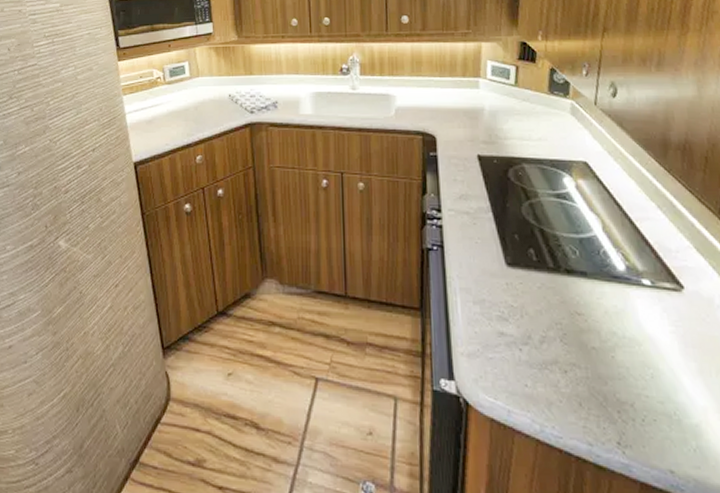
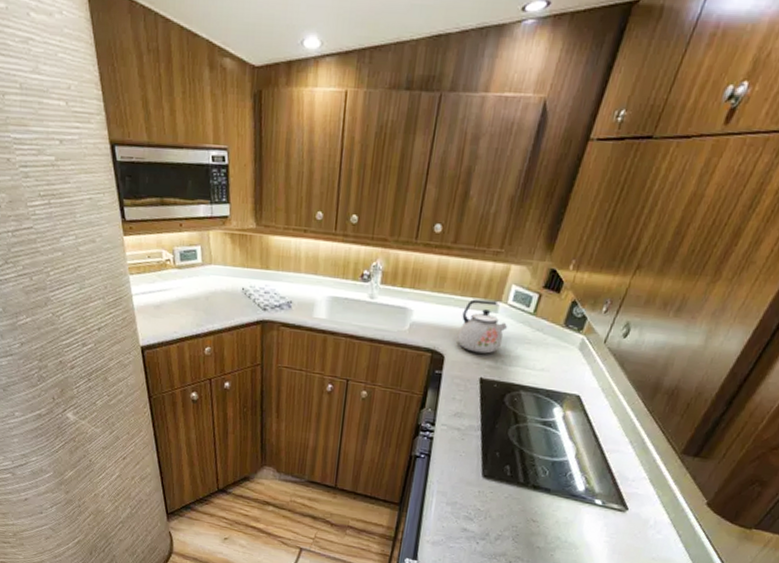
kettle: none [444,78,493,130] -> present [457,299,508,354]

